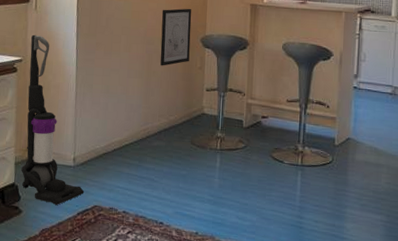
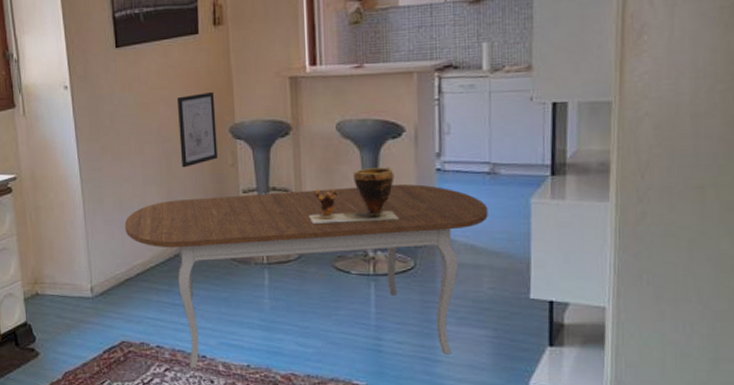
vacuum cleaner: present [21,34,85,205] -> none [23,145,108,343]
dining table: none [108,91,389,234] -> present [124,184,488,369]
clay pot: none [256,81,323,124] -> present [309,167,399,224]

